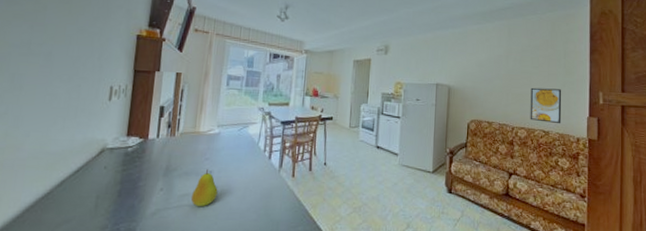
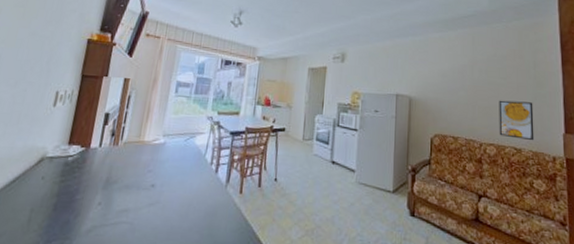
fruit: present [190,169,218,207] -> none [129,182,160,225]

